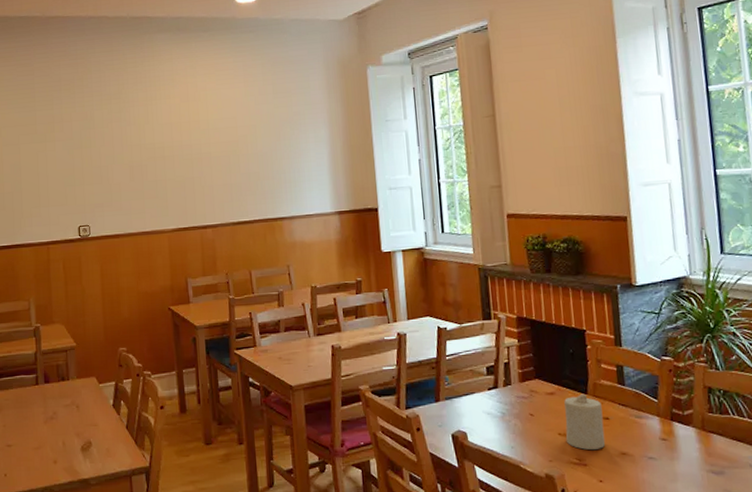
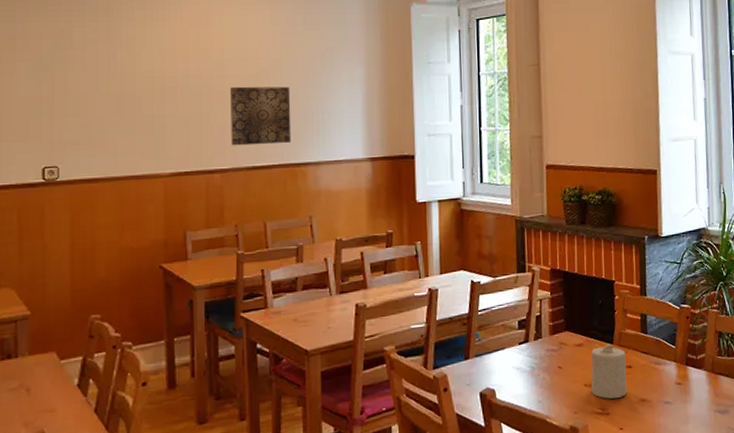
wall art: none [216,150,269,204] -> present [230,86,292,146]

